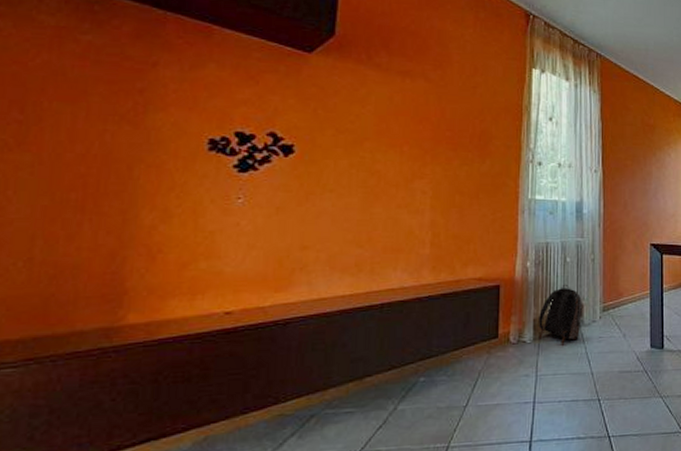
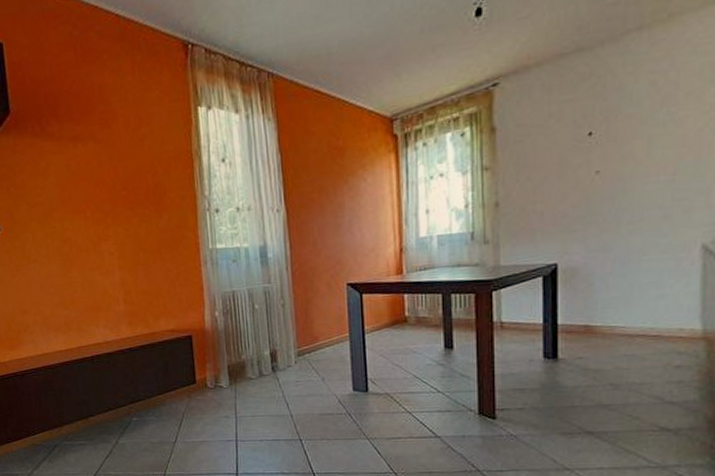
backpack: present [538,284,582,345] -> none [232,331,276,390]

